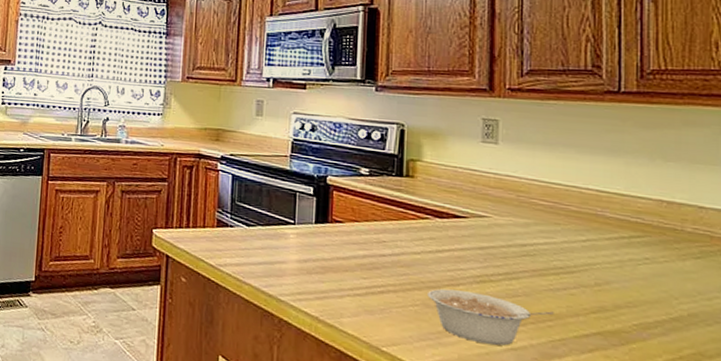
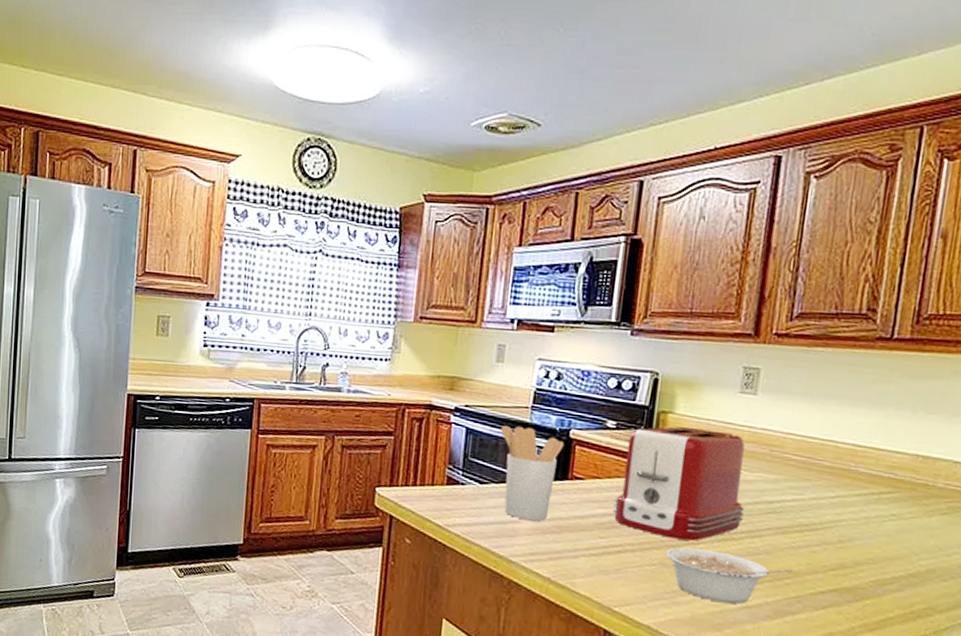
utensil holder: none [263,173,322,262] -> present [500,426,564,521]
toaster: none [373,173,500,283] -> present [613,426,745,541]

